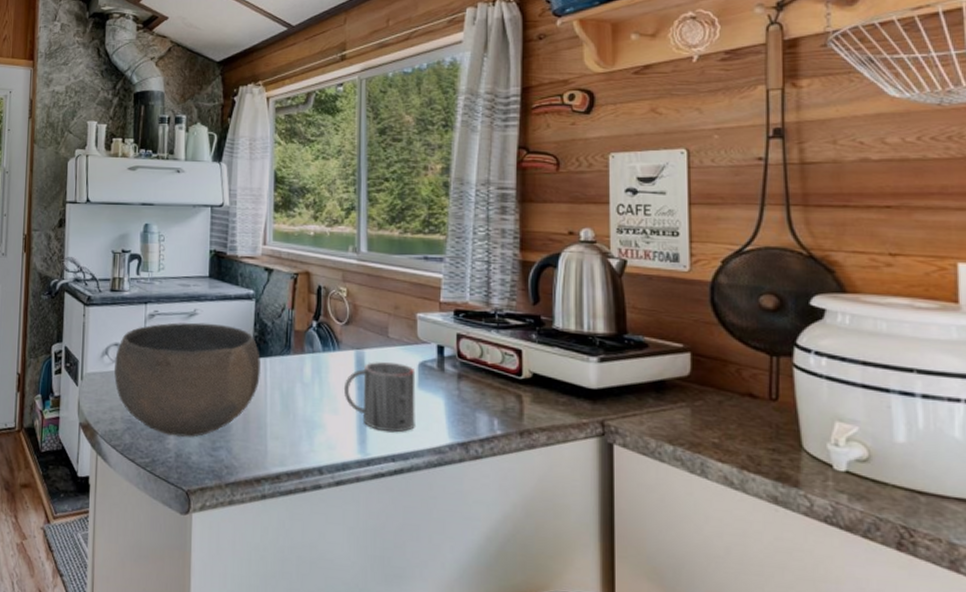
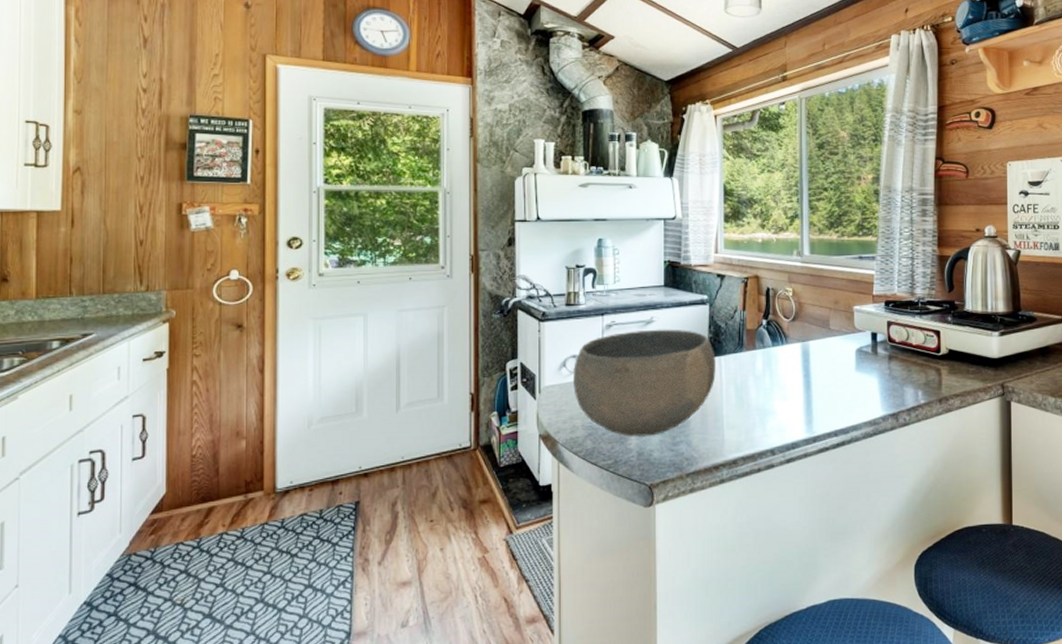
mug: present [343,362,416,433] -> none [791,351,854,411]

